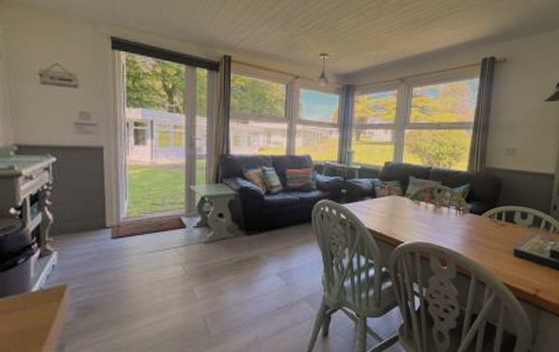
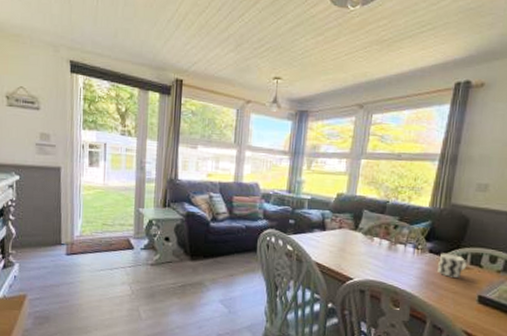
cup: none [478,212,503,234] -> present [438,253,467,278]

